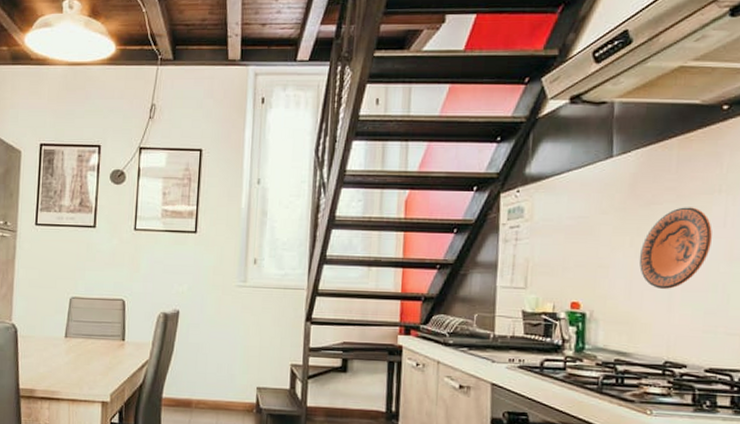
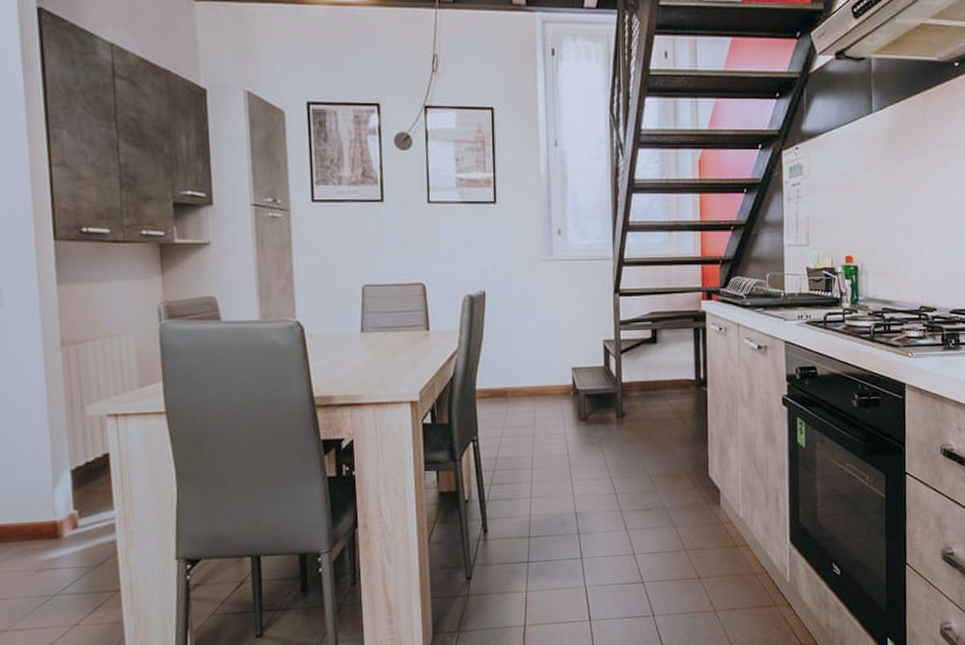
decorative plate: present [639,207,712,289] -> none [897,160,951,239]

